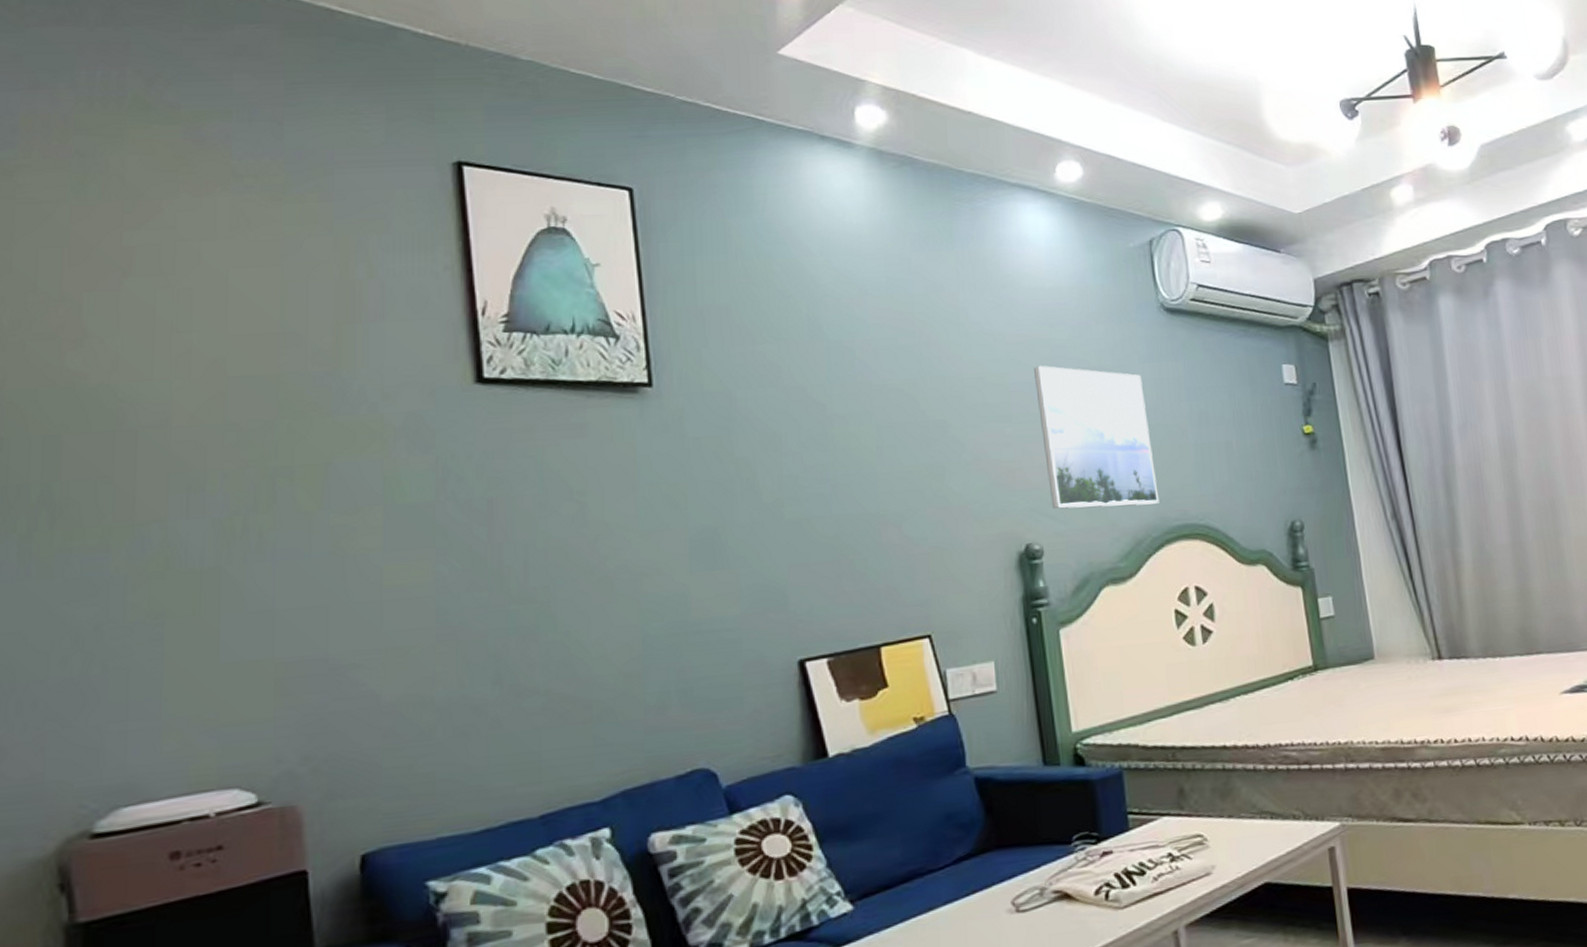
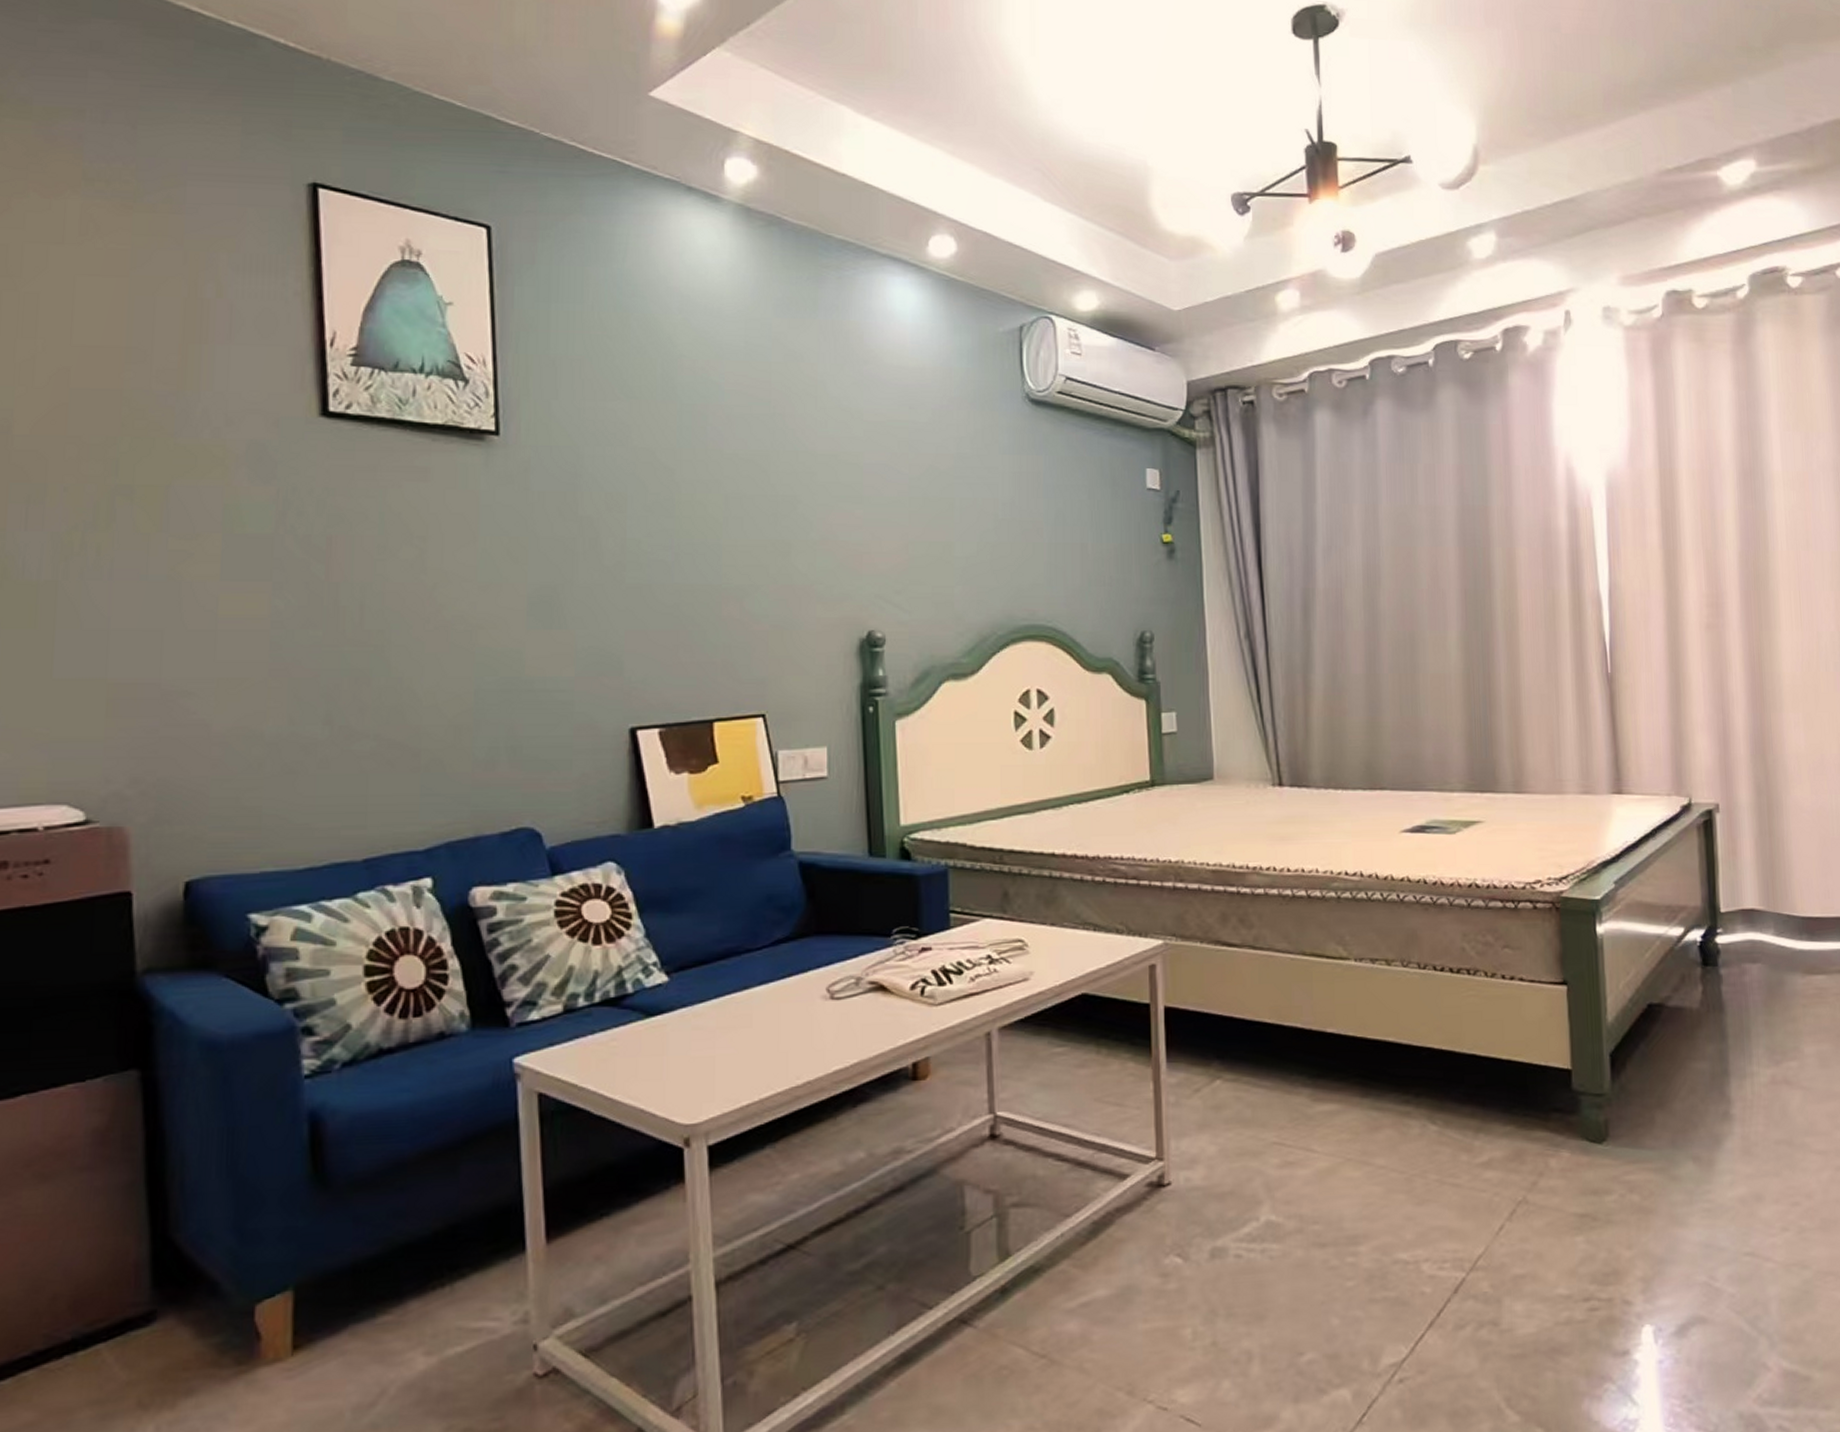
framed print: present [1034,365,1159,510] -> none [890,447,1008,603]

